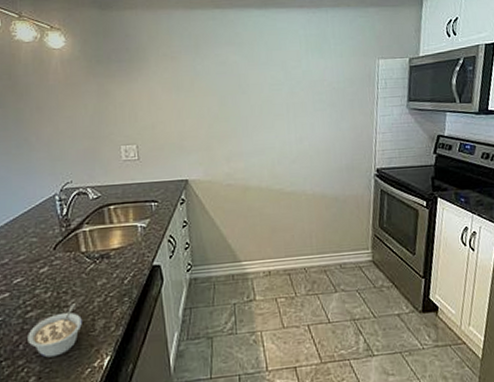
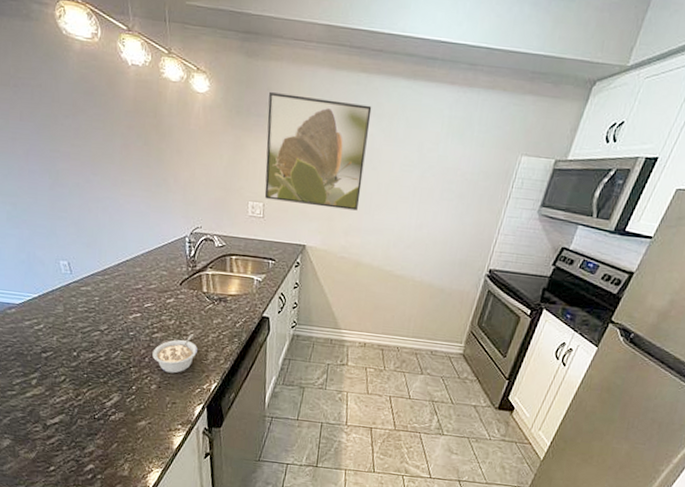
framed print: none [128,36,236,141] -> present [264,92,372,211]

